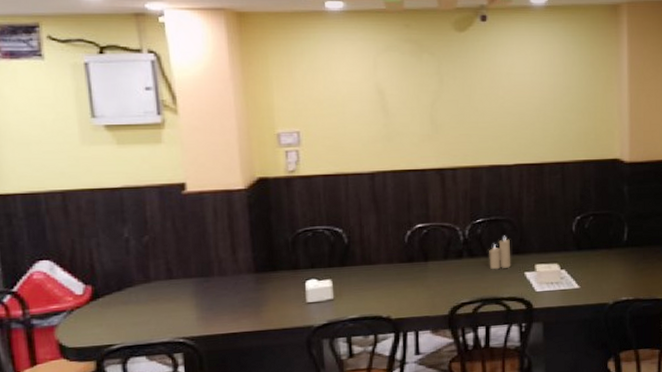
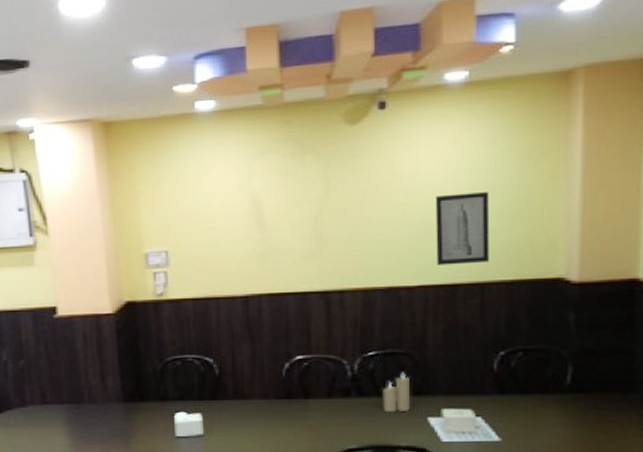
wall art: none [525,91,566,148] -> present [435,192,490,265]

